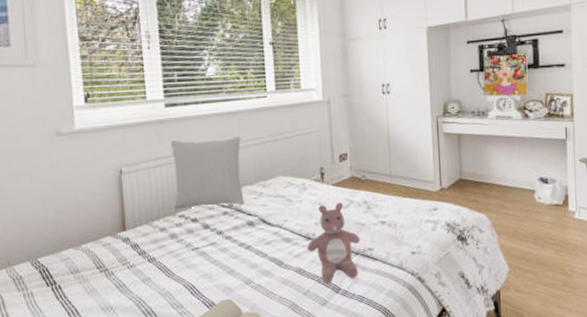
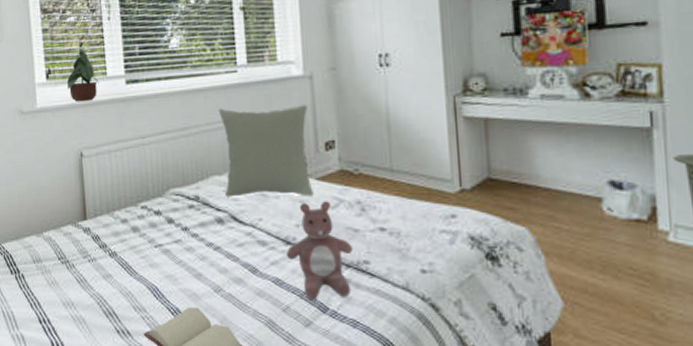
potted plant: none [106,68,139,124] -> present [67,42,99,102]
pillow: present [171,136,245,210] -> none [132,118,213,200]
pillow: none [250,124,330,204] -> present [218,104,314,197]

